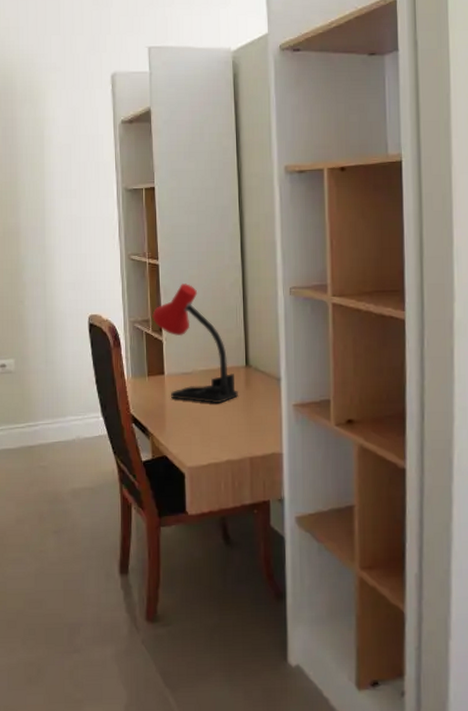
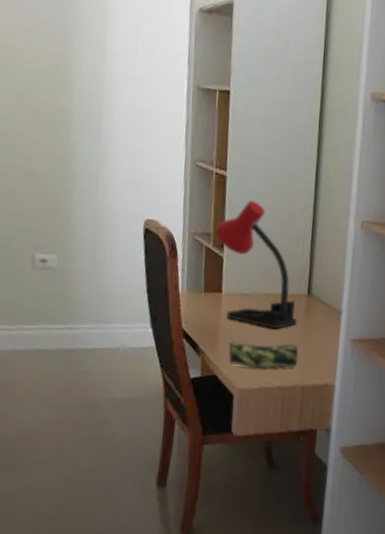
pencil case: none [174,416,244,444] -> present [227,341,299,368]

